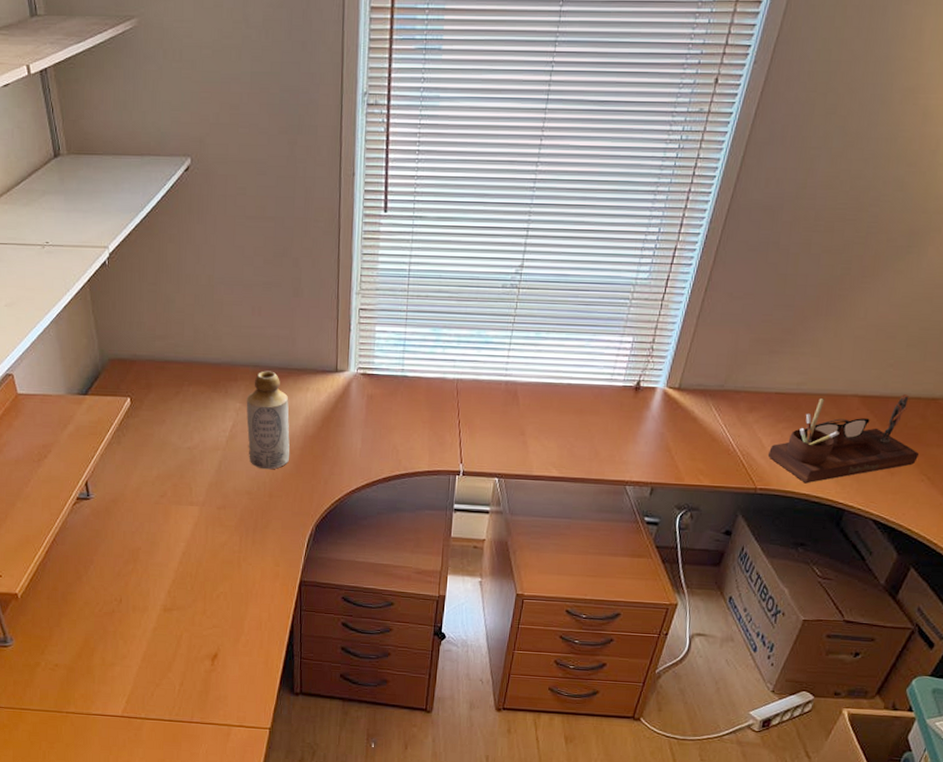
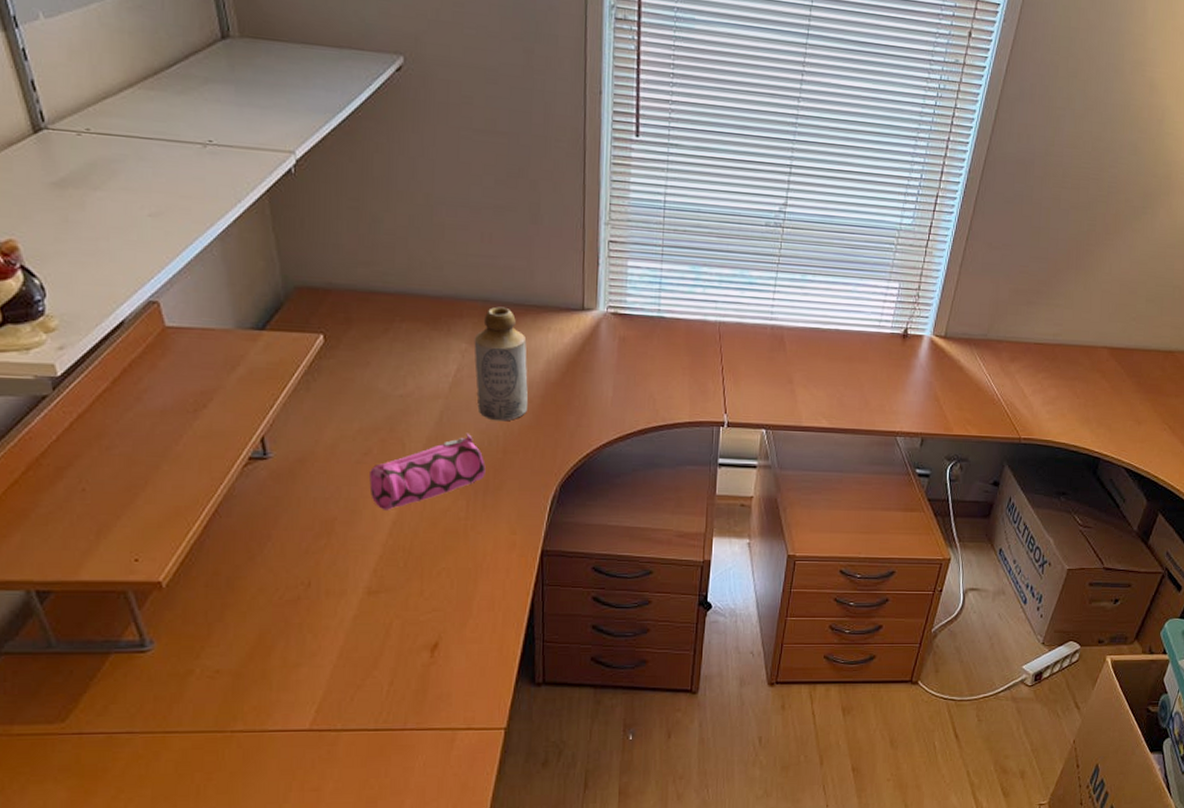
pencil case: none [165,480,255,543] -> present [369,434,486,510]
desk organizer: present [767,394,919,484] -> none [1029,347,1160,433]

